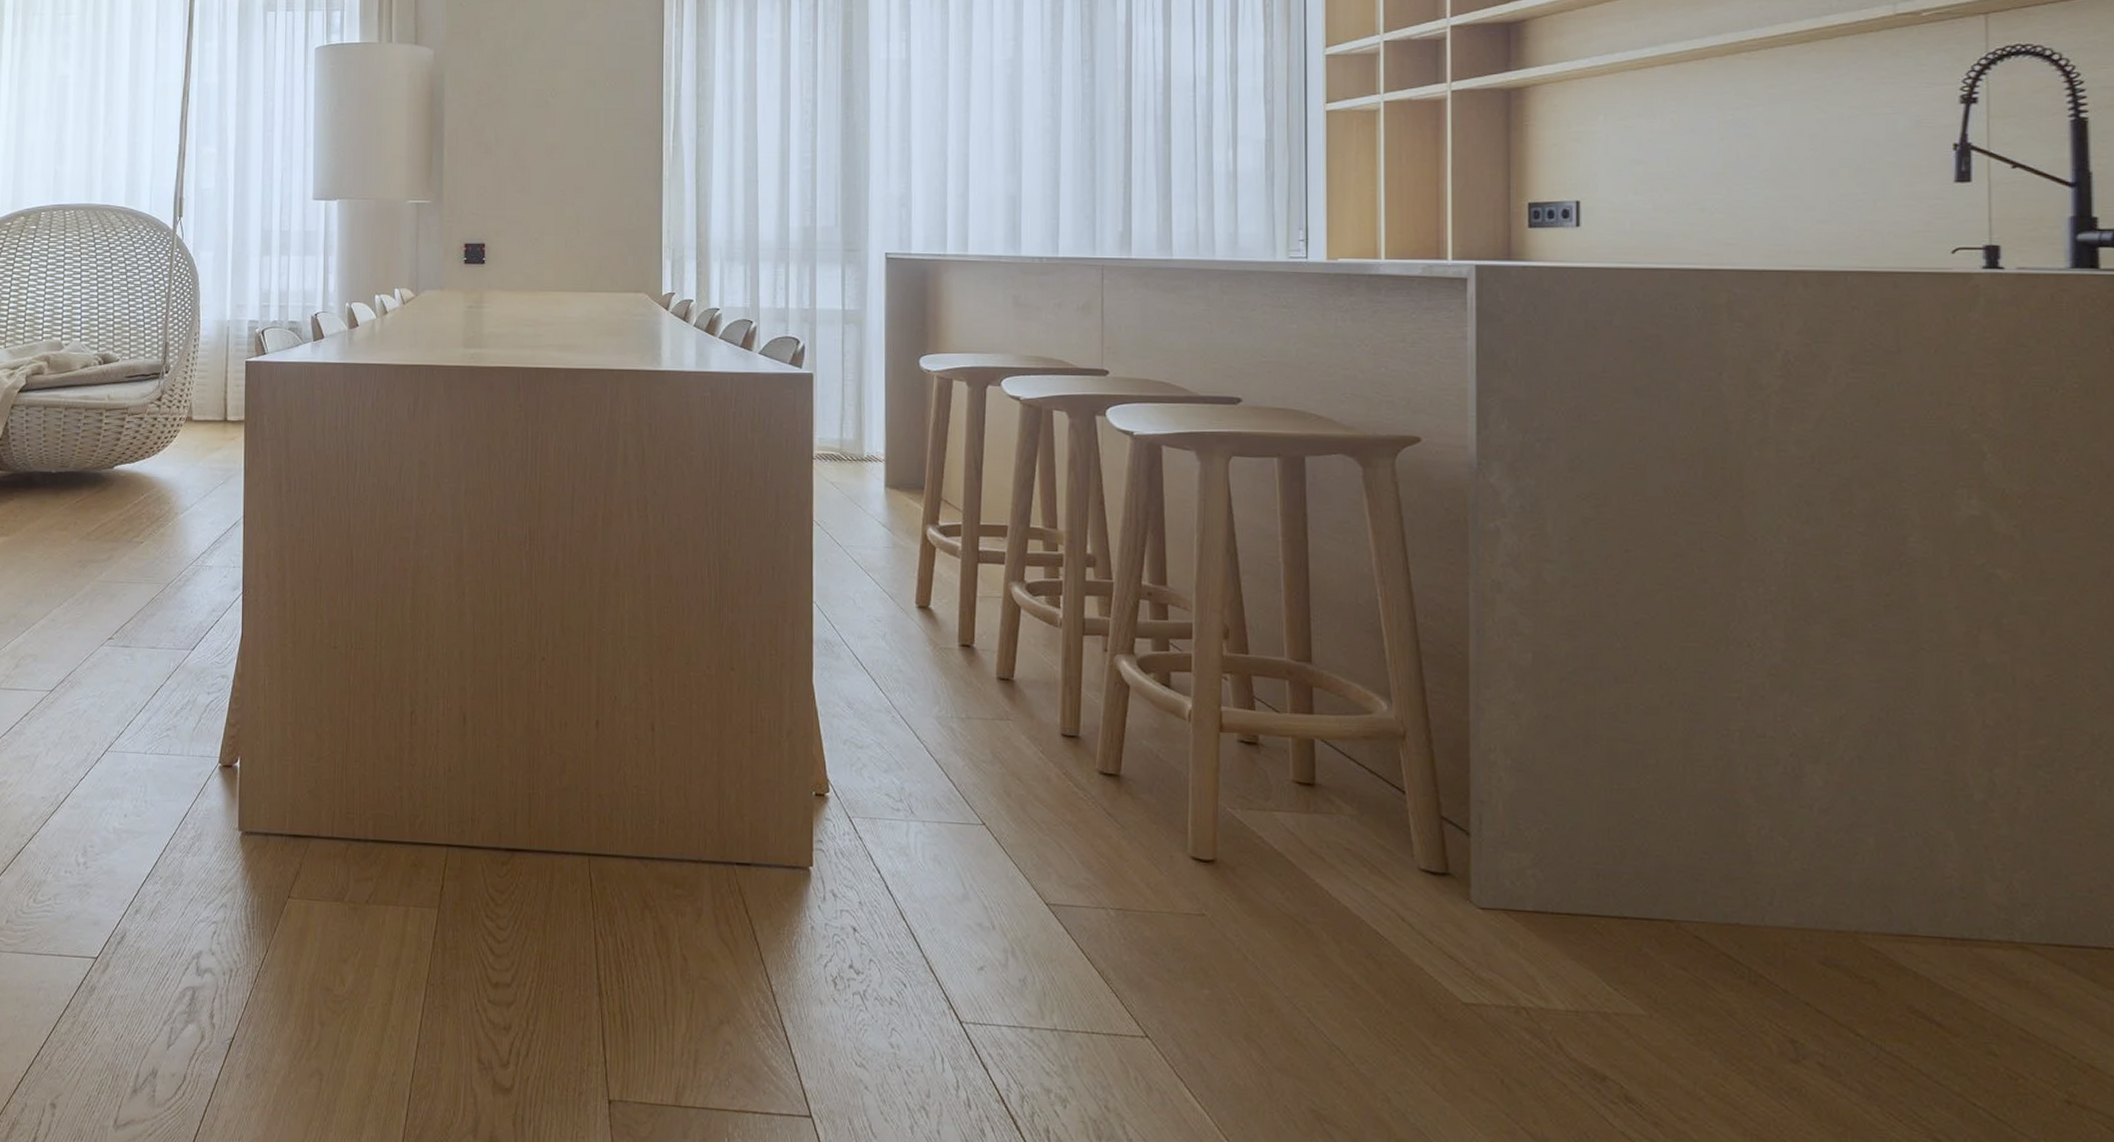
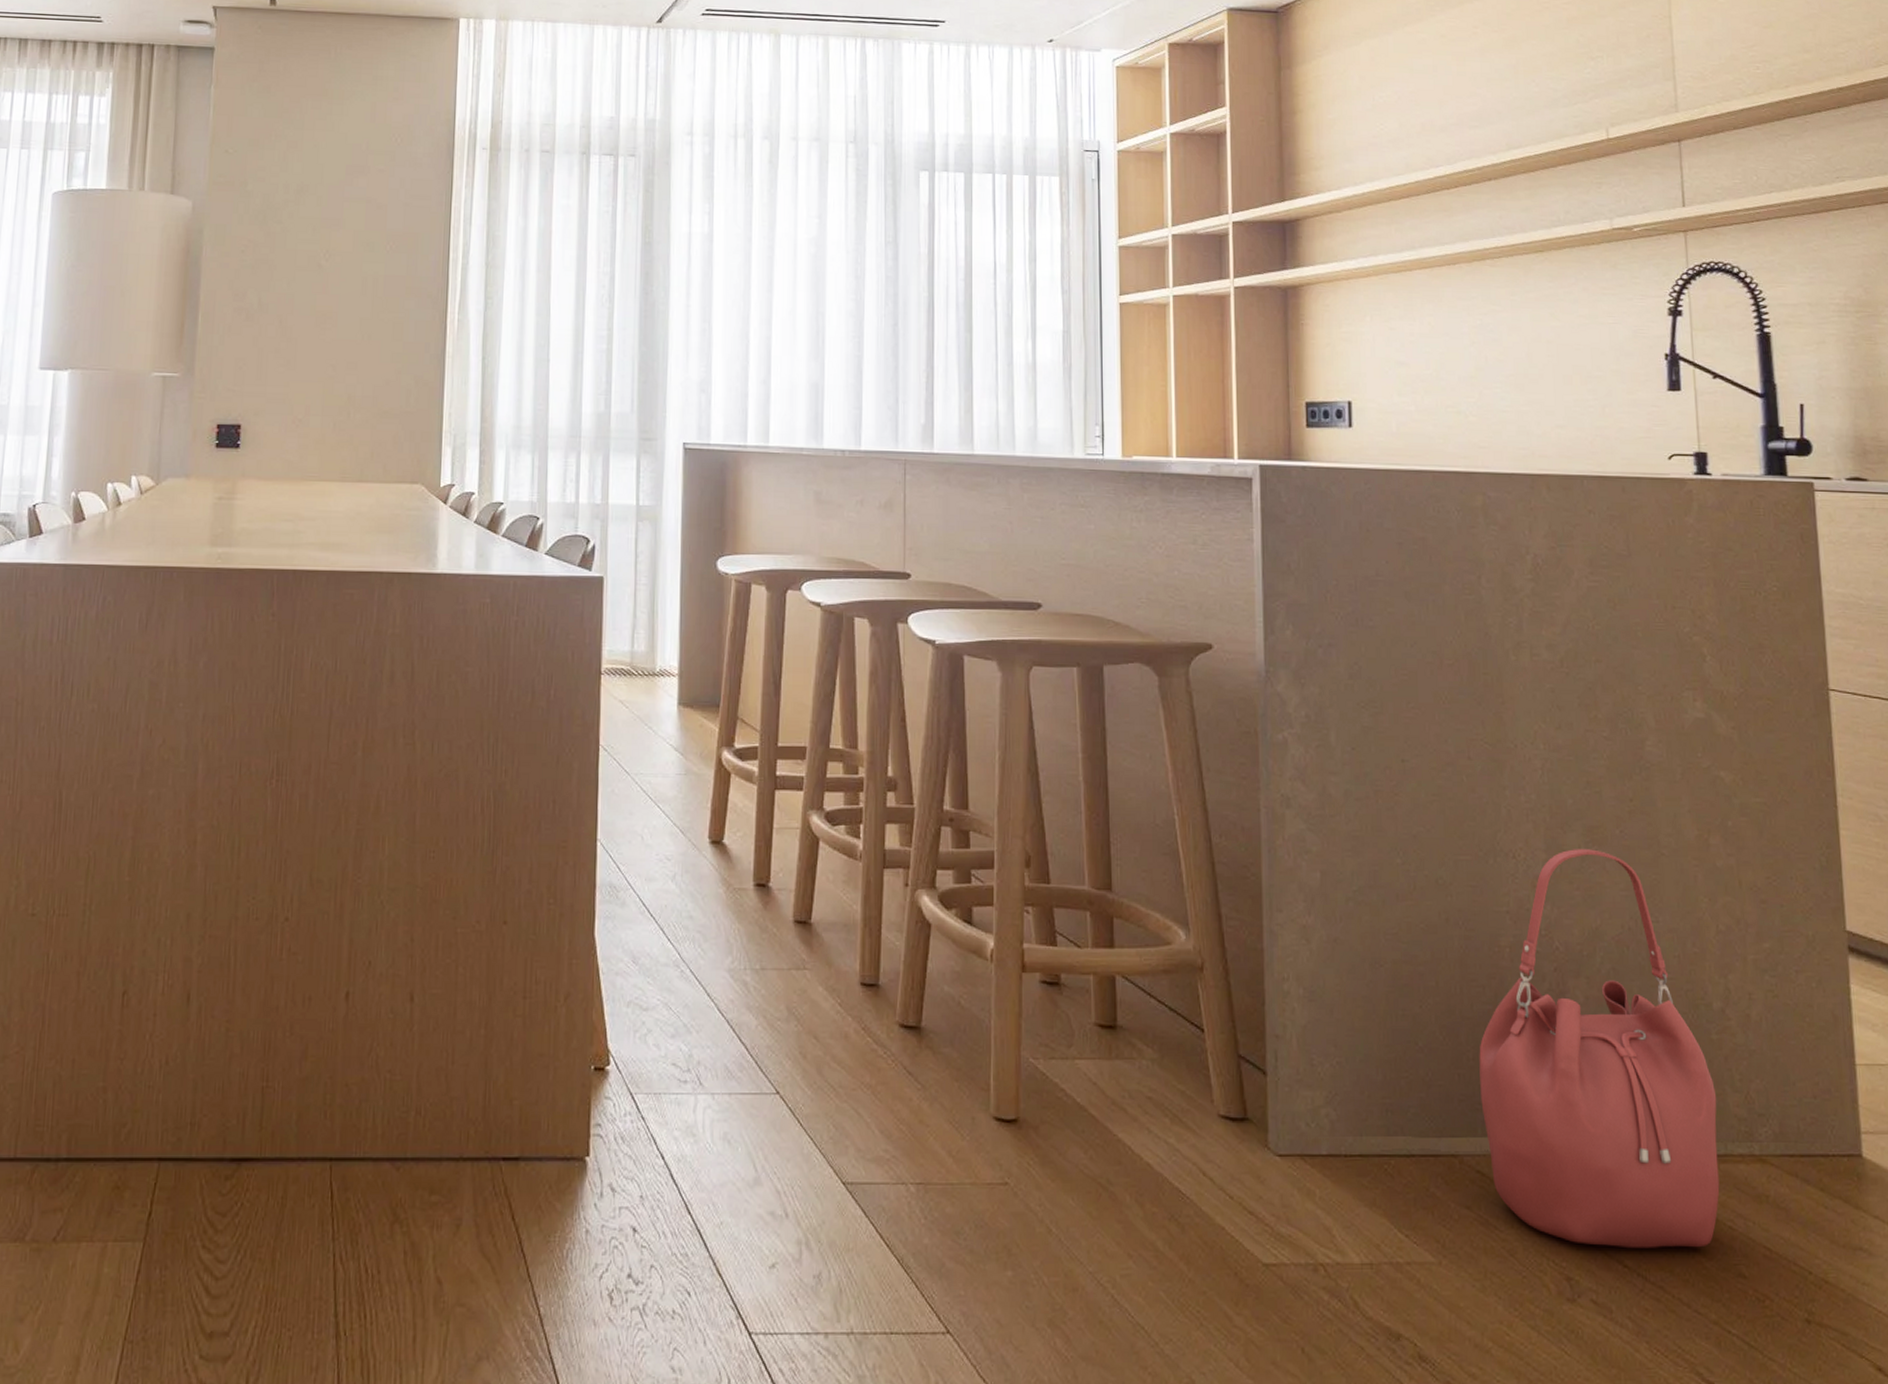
handbag: none [1701,640,1973,1024] -> present [1479,849,1720,1249]

